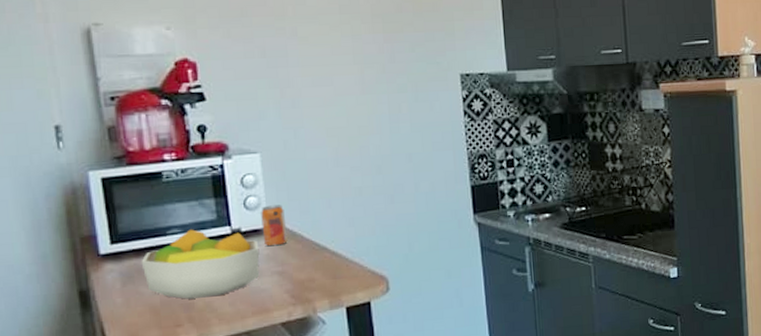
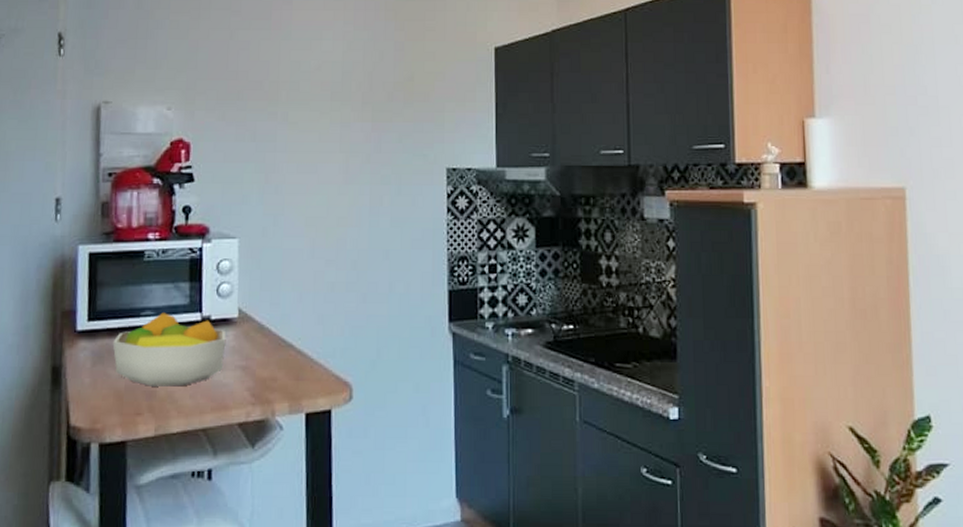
beverage can: present [261,205,288,247] -> none [231,294,256,338]

